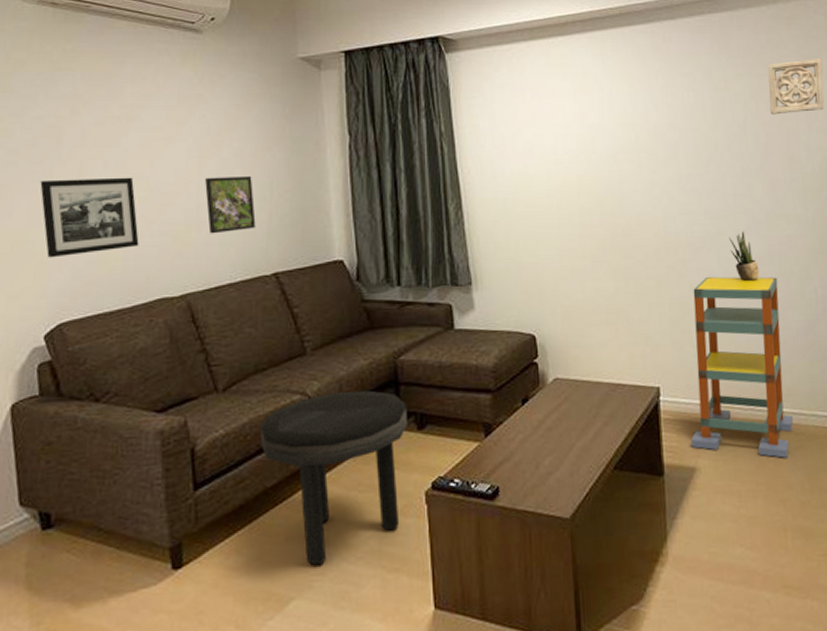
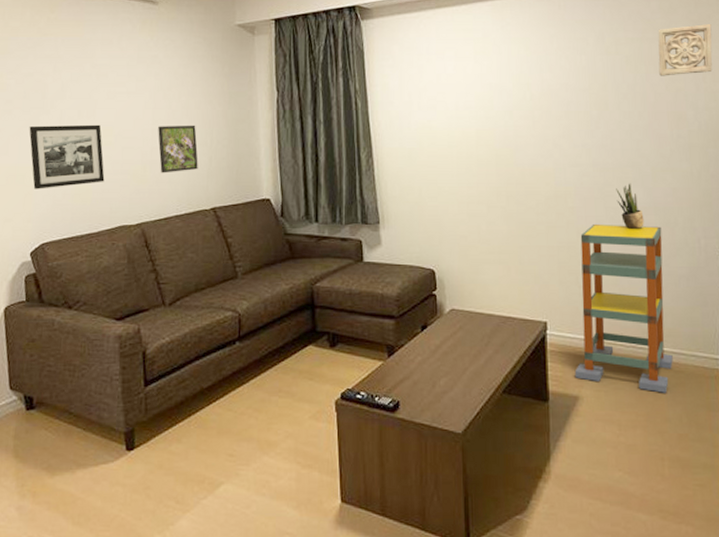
side table: present [260,390,407,566] -> none [198,310,321,457]

